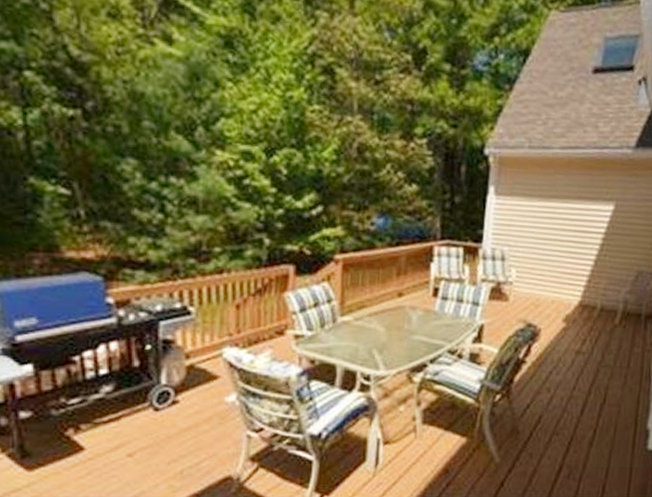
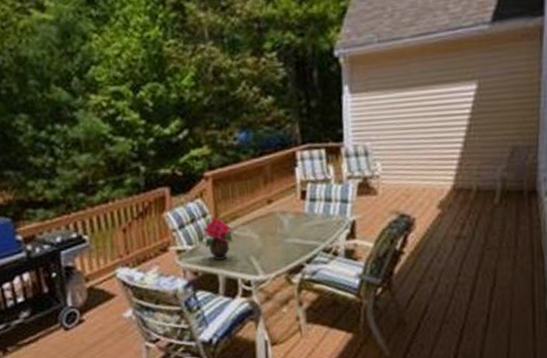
potted flower: none [326,302,364,351] -> present [204,216,239,261]

